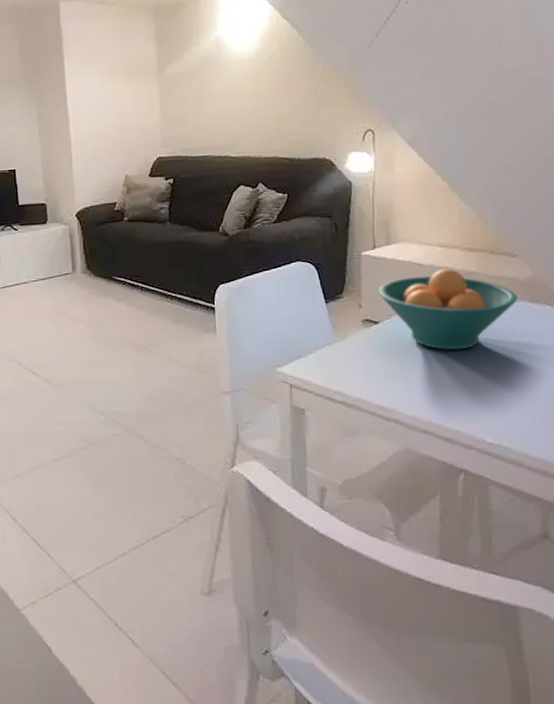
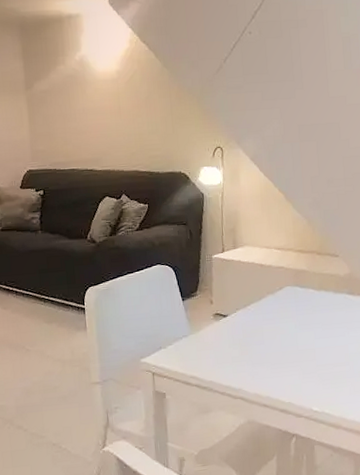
fruit bowl: present [378,268,517,351] -> none [227,267,338,337]

